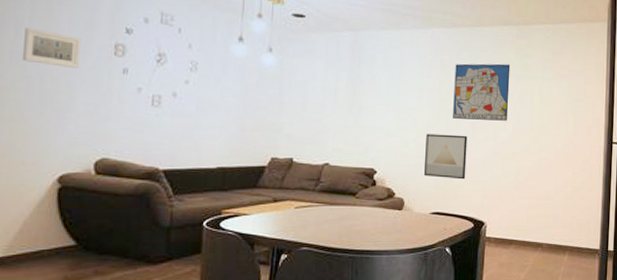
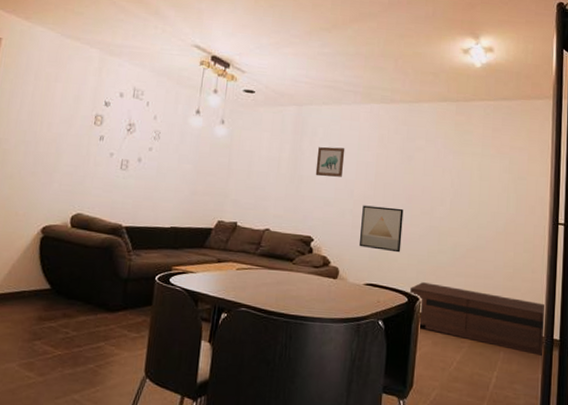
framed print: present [22,27,82,68] -> none [23,100,70,135]
wall art: none [375,74,406,106] -> present [315,146,345,177]
wall art: present [453,63,511,121] -> none [389,138,449,196]
media console: none [476,207,600,267] -> present [410,282,544,356]

